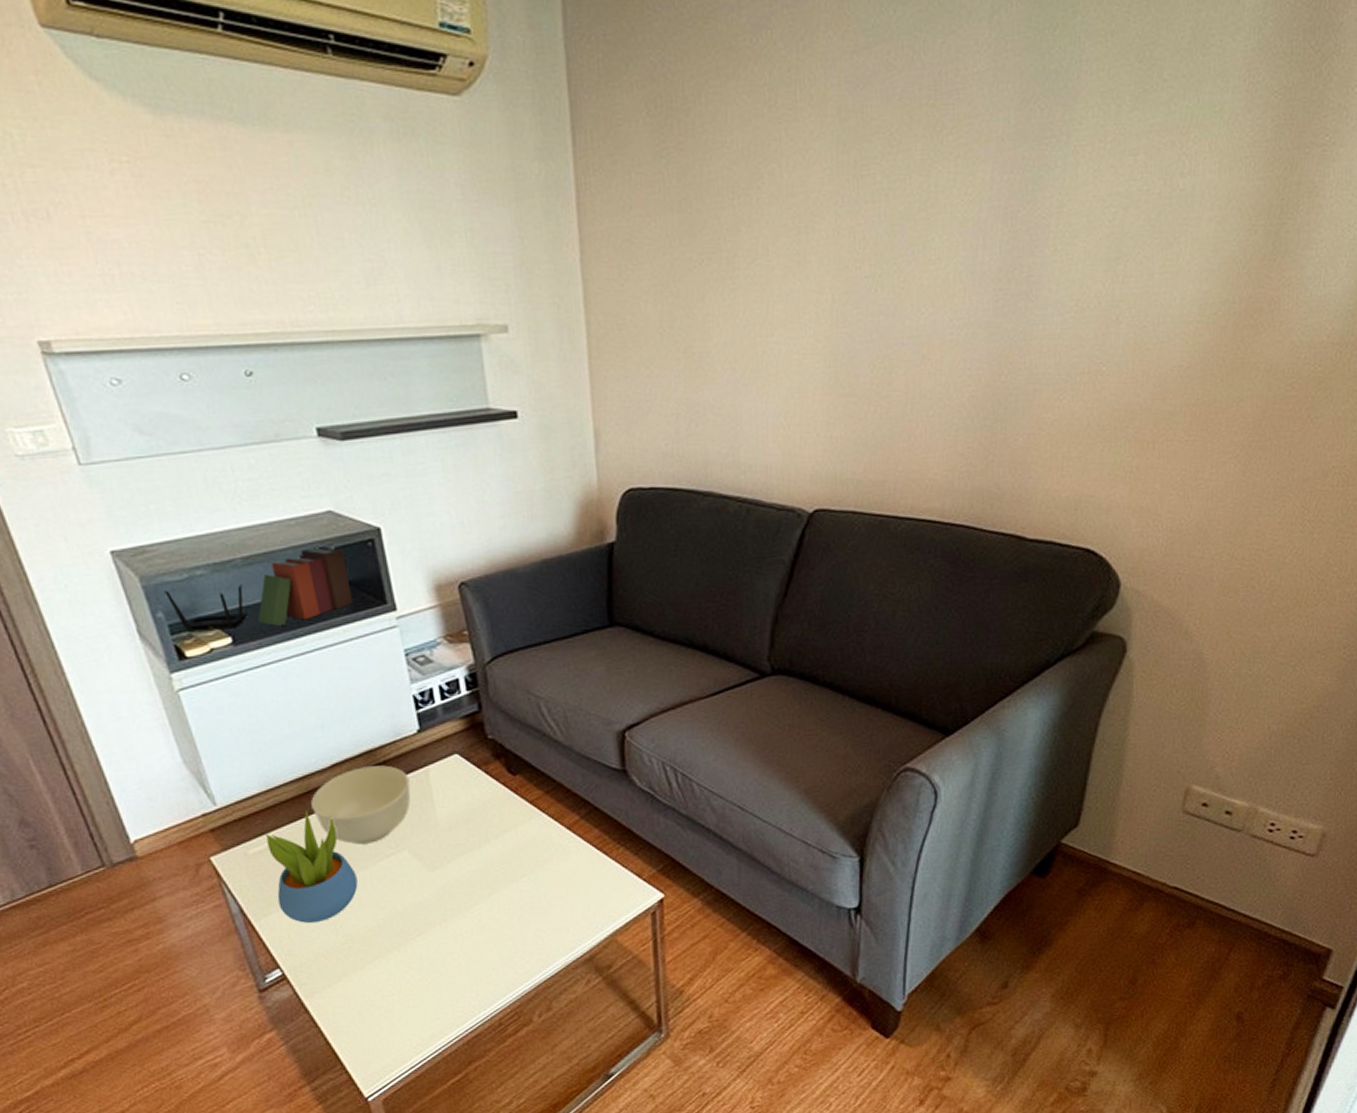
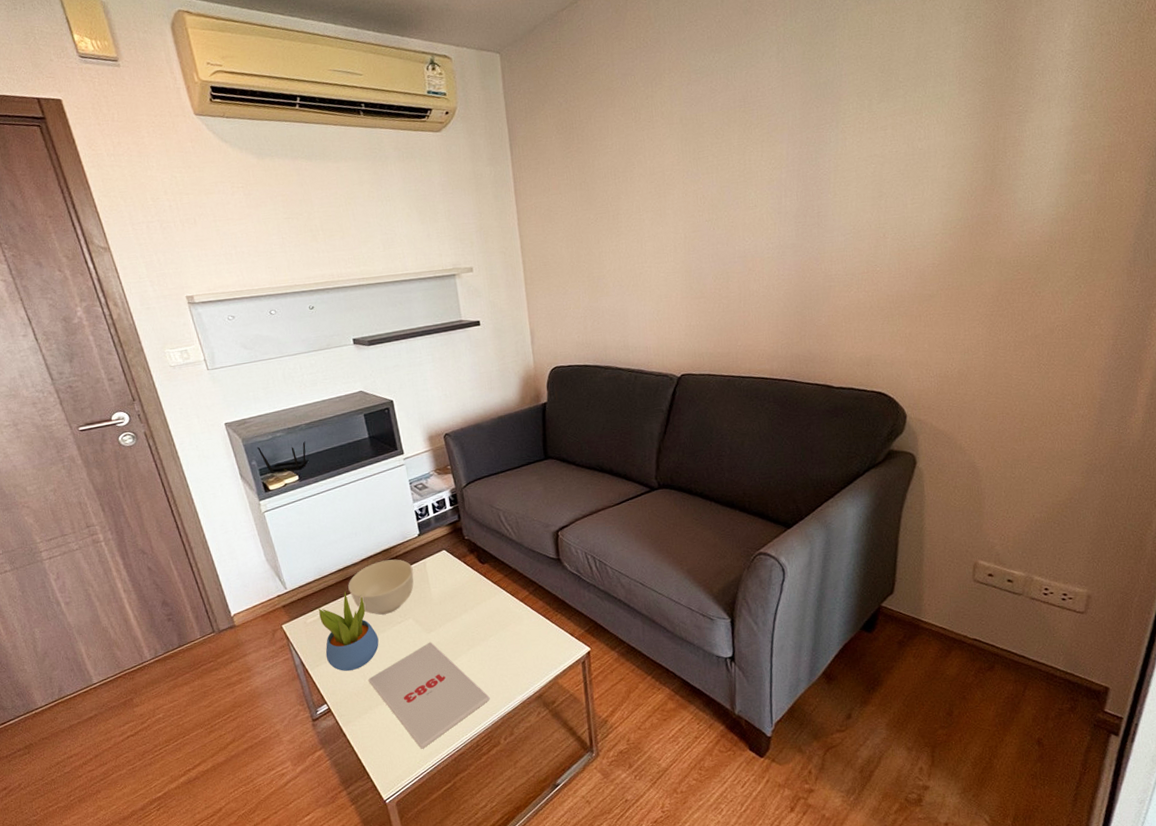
books: present [258,547,353,626] -> none [315,414,376,467]
magazine: none [342,883,520,1030] -> present [368,641,490,749]

